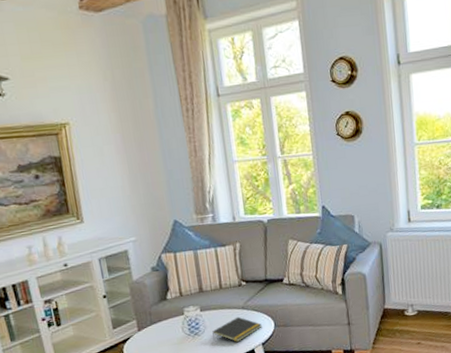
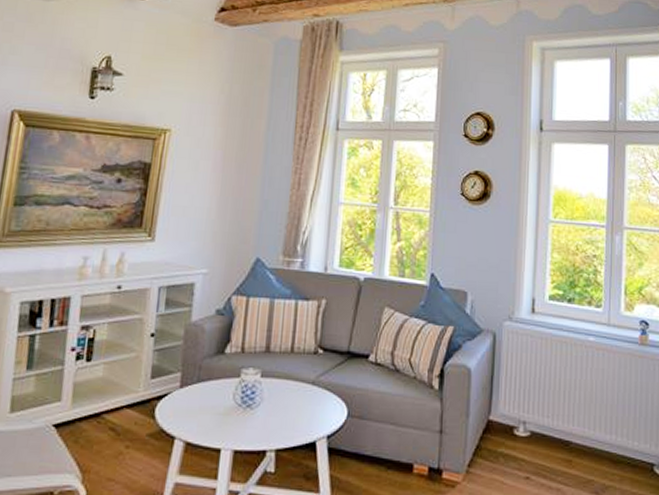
notepad: present [212,316,262,342] -> none [268,393,332,428]

